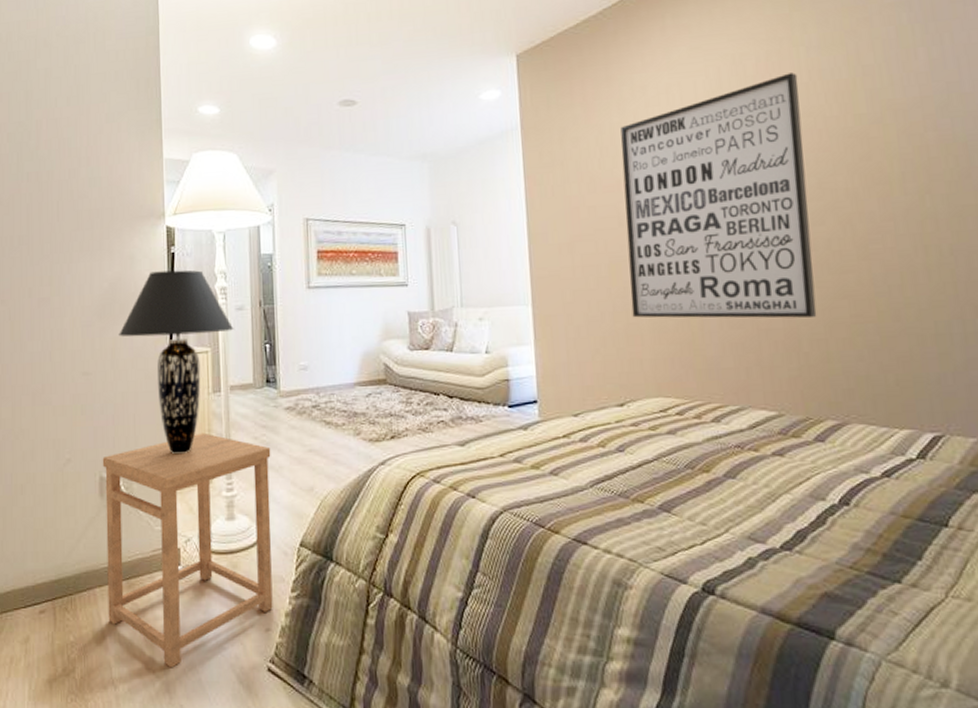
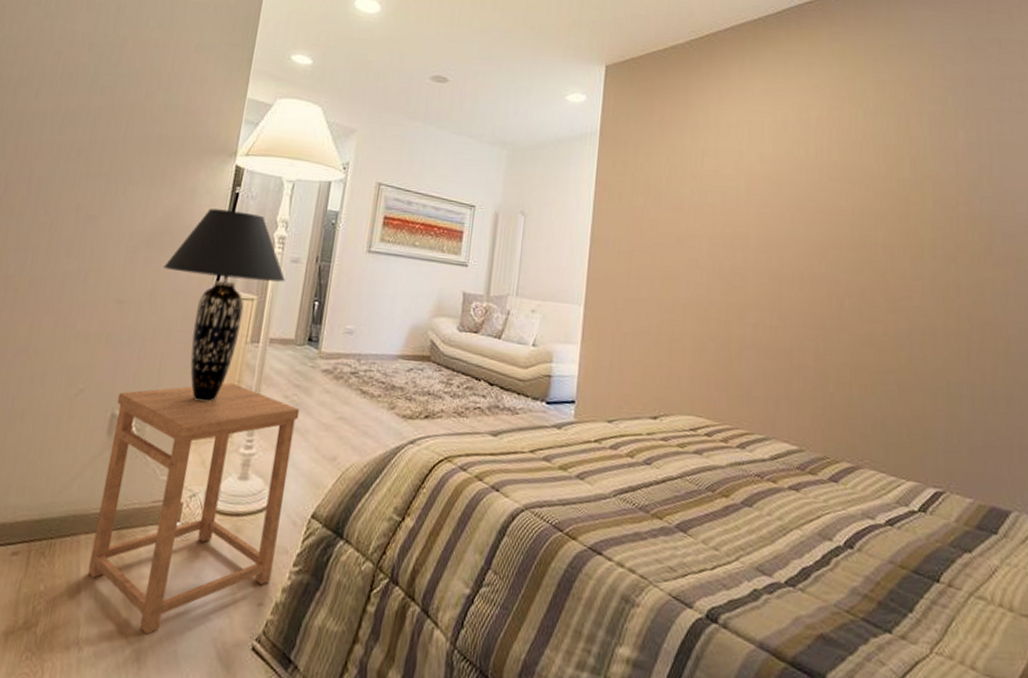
wall art: present [621,73,817,318] -> none [677,130,854,360]

